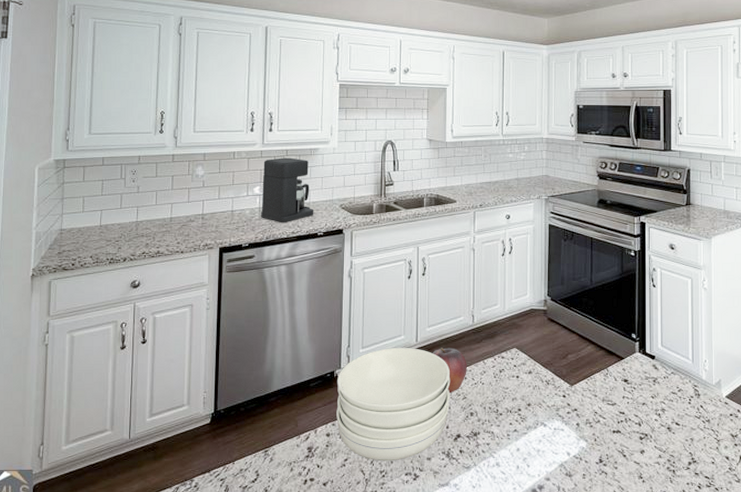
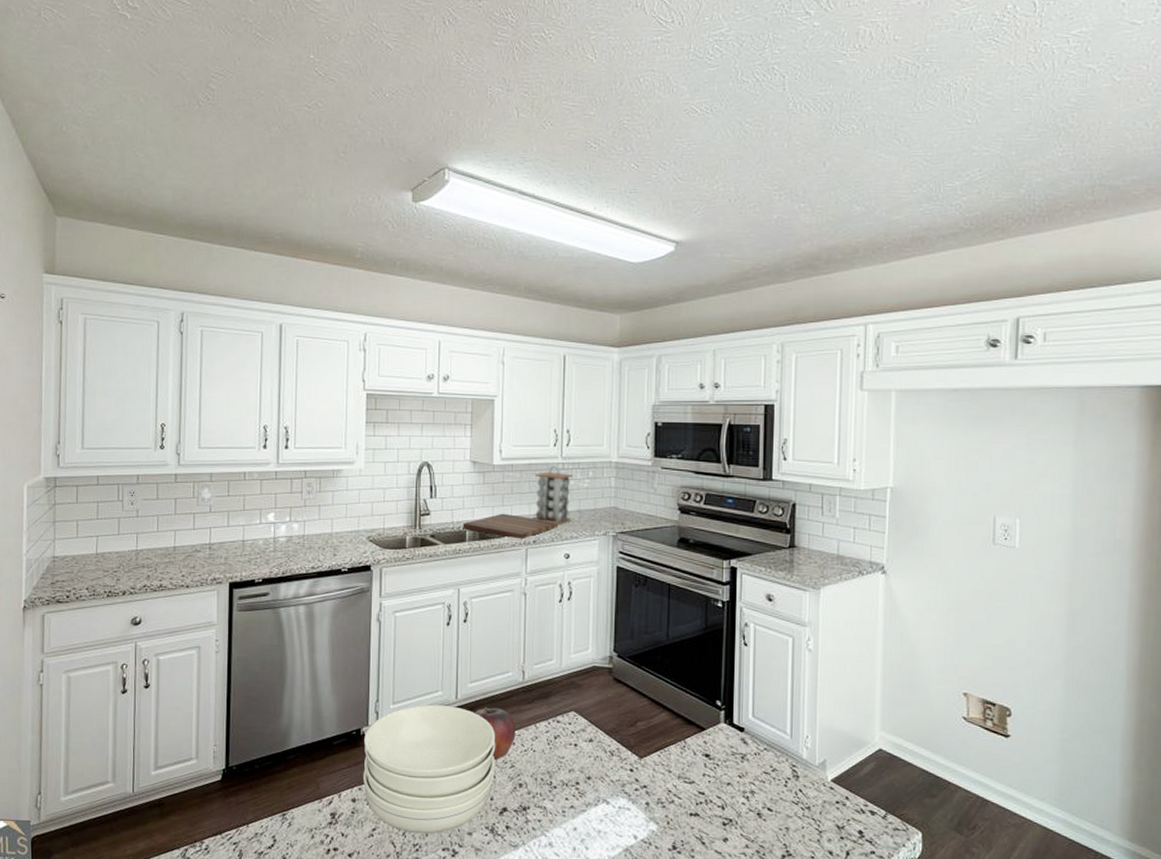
coffee maker: present [261,157,314,223] -> none [276,480,337,557]
cutting board: none [421,182,501,204] -> present [462,513,559,539]
spice rack: none [480,141,512,191] -> present [534,465,573,524]

